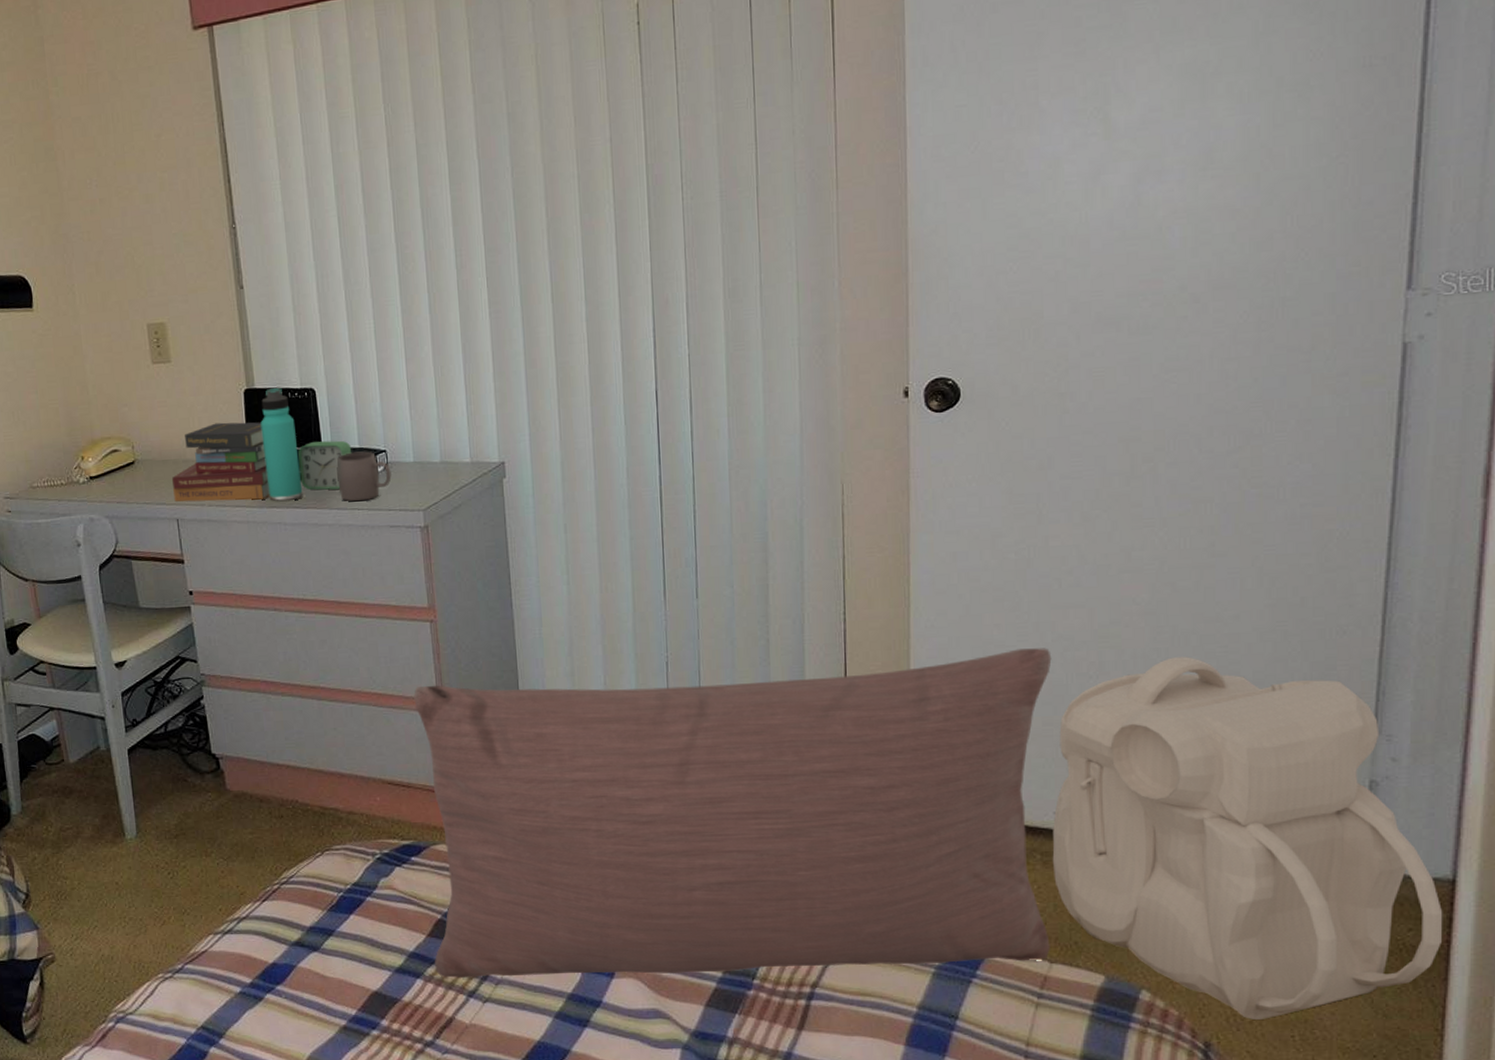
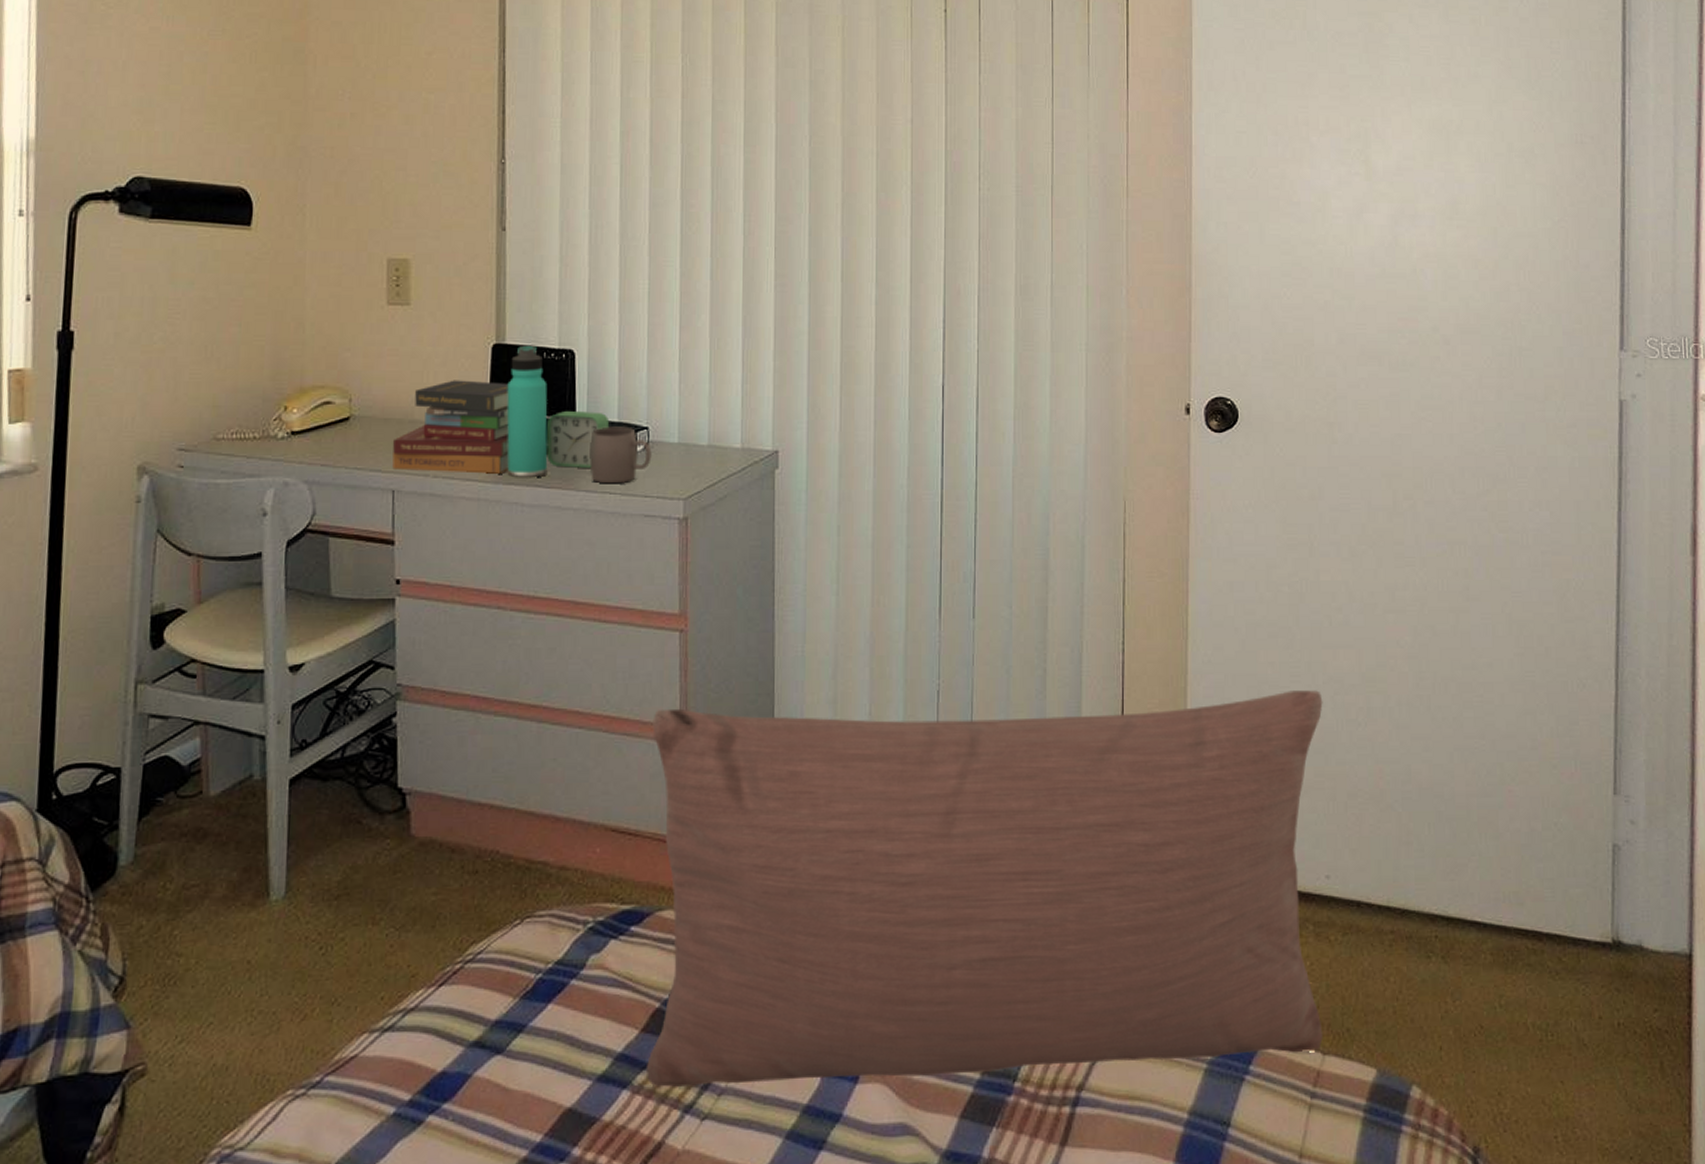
backpack: present [1052,657,1443,1020] -> none [1324,705,1684,1118]

